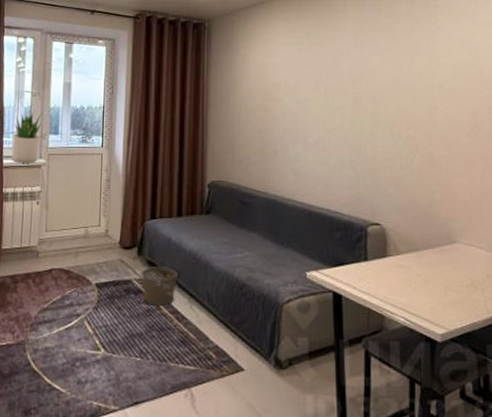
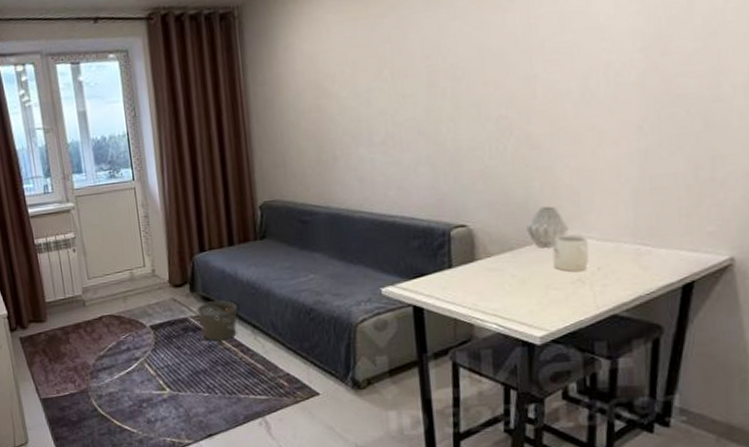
planter: present [11,112,42,163] -> none [31,151,65,211]
vase: none [429,216,463,253] -> present [526,206,569,248]
mug: none [450,243,480,278] -> present [553,234,589,272]

